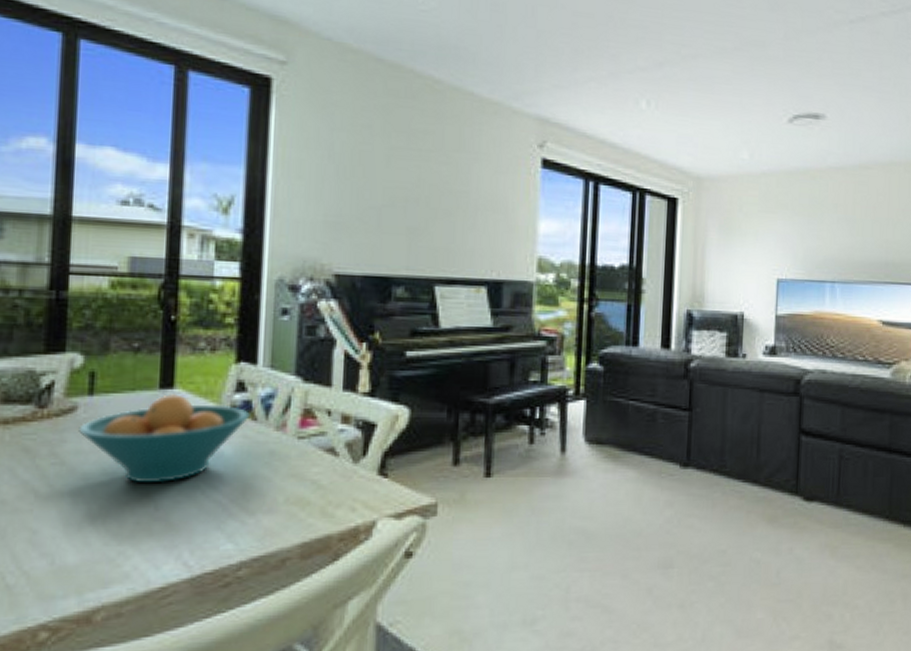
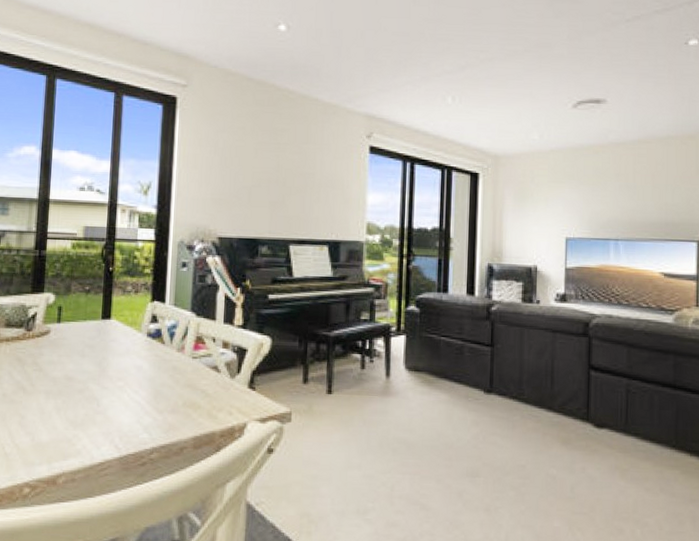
fruit bowl: present [79,394,250,482] -> none [51,323,160,386]

